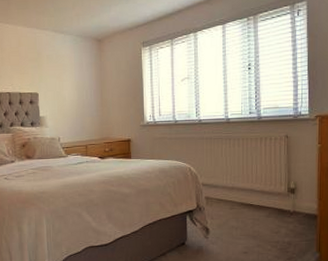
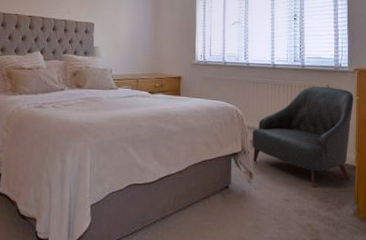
armchair: none [207,137,315,240] -> present [252,86,353,189]

